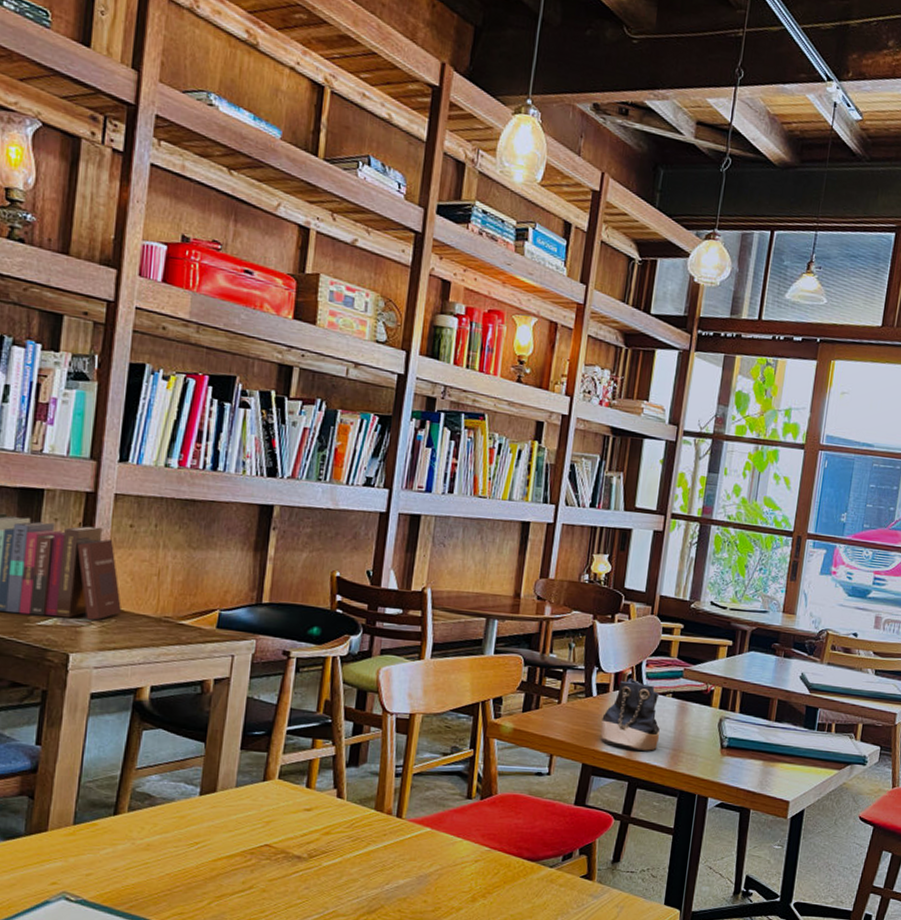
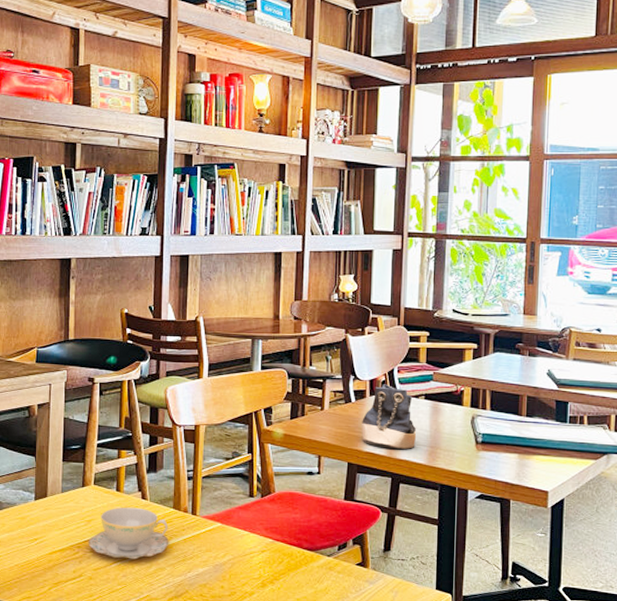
teacup: none [264,806,367,869] -> present [88,507,169,559]

